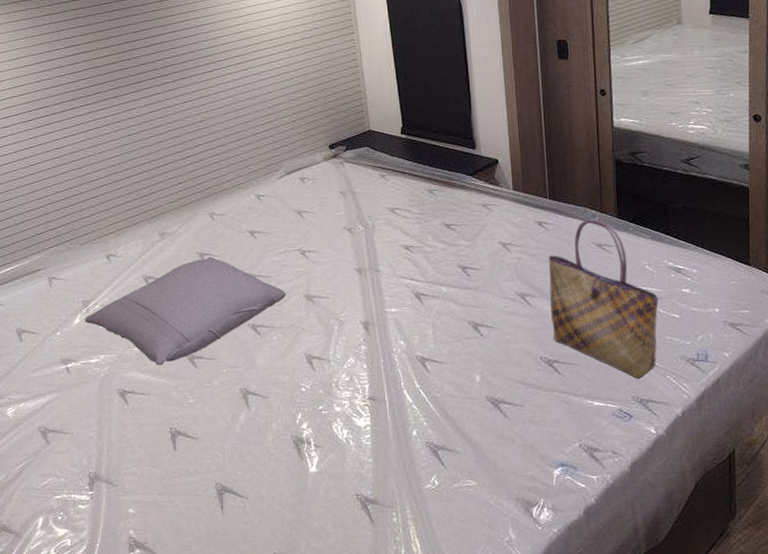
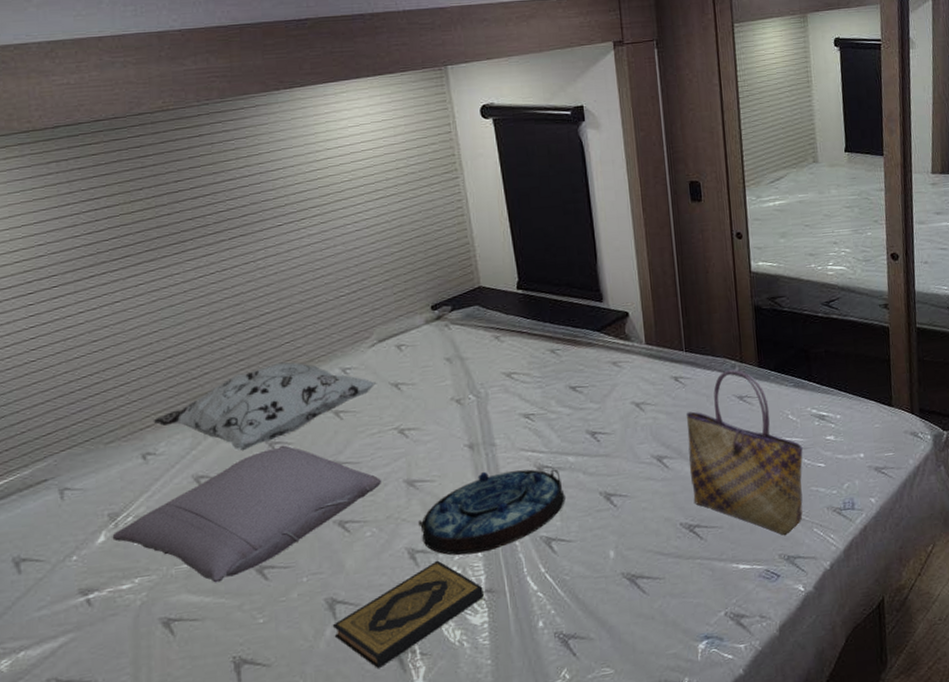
decorative pillow: none [115,186,284,259] -> present [153,361,377,451]
hardback book: none [245,367,367,454] -> present [332,560,484,669]
serving tray: none [315,293,438,365] -> present [418,469,565,555]

